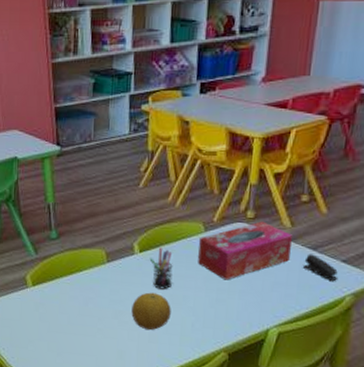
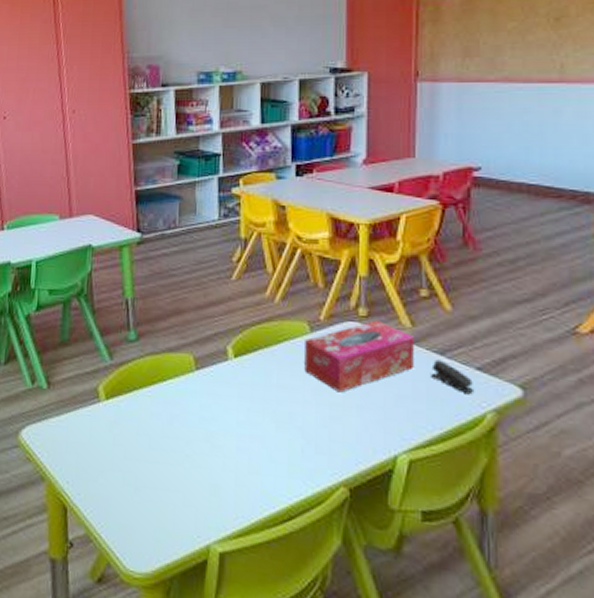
fruit: present [131,292,171,331] -> none [226,407,275,458]
pen holder: present [149,247,173,290] -> none [246,351,275,404]

